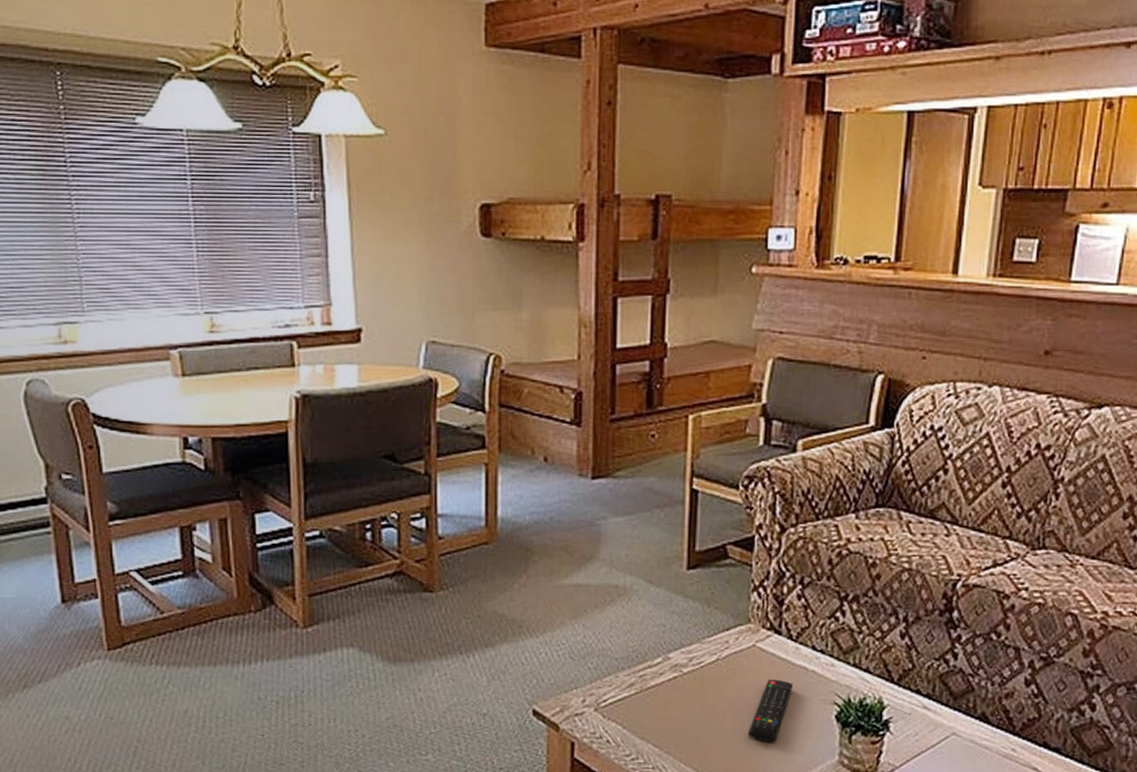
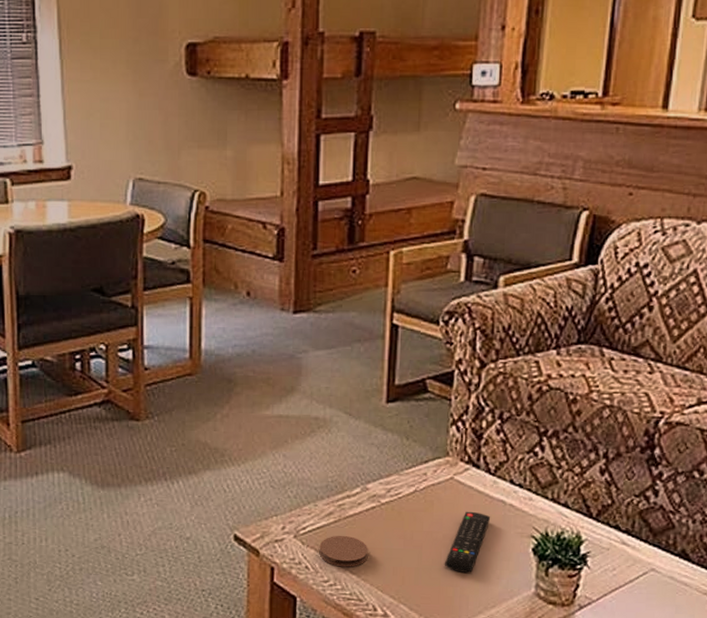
coaster: none [620,707,671,740] -> present [319,535,368,567]

